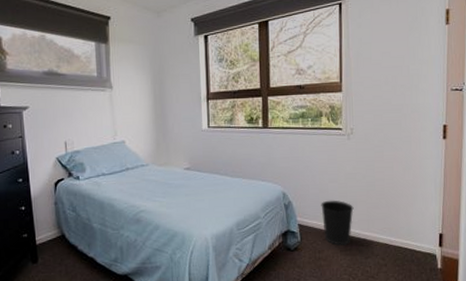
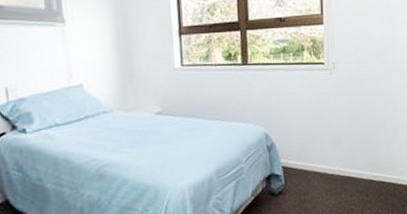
wastebasket: present [321,200,354,246] -> none [305,138,338,186]

